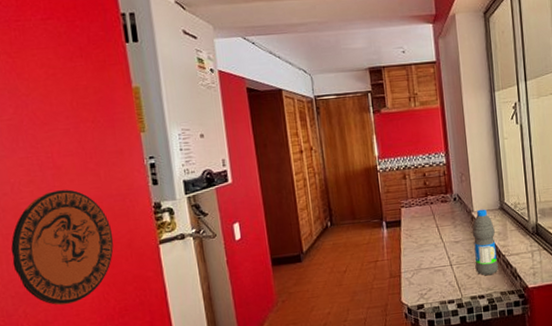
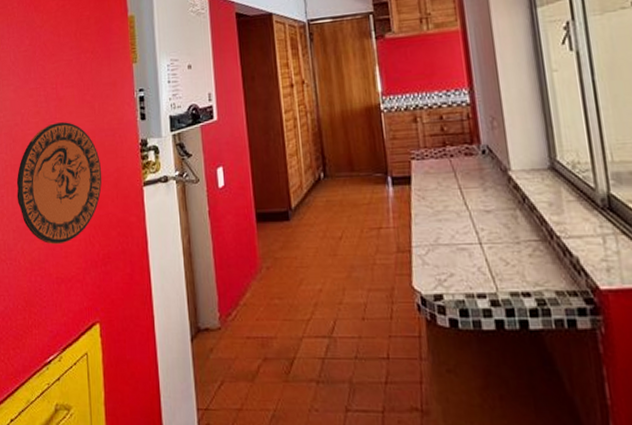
water bottle: present [472,209,498,276] -> none [509,167,551,264]

